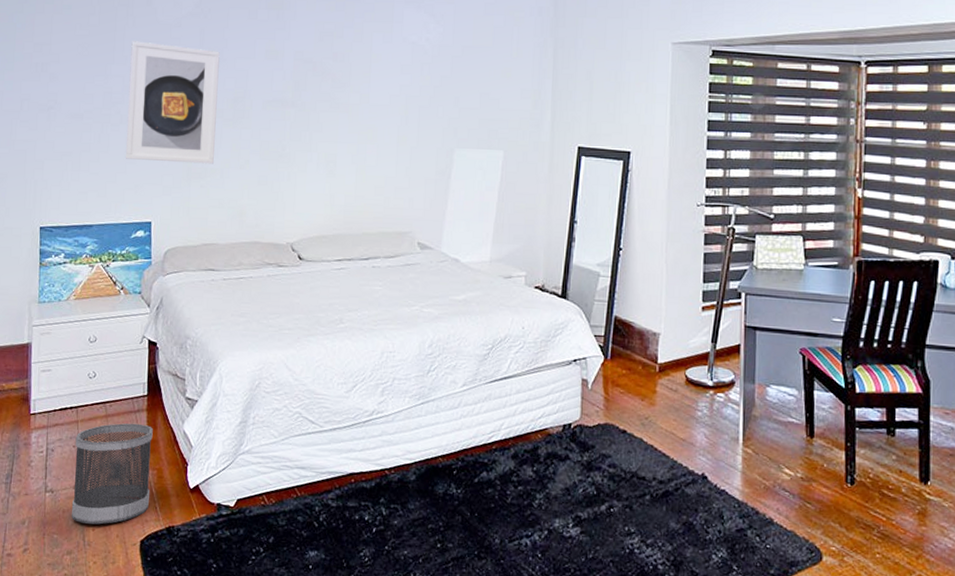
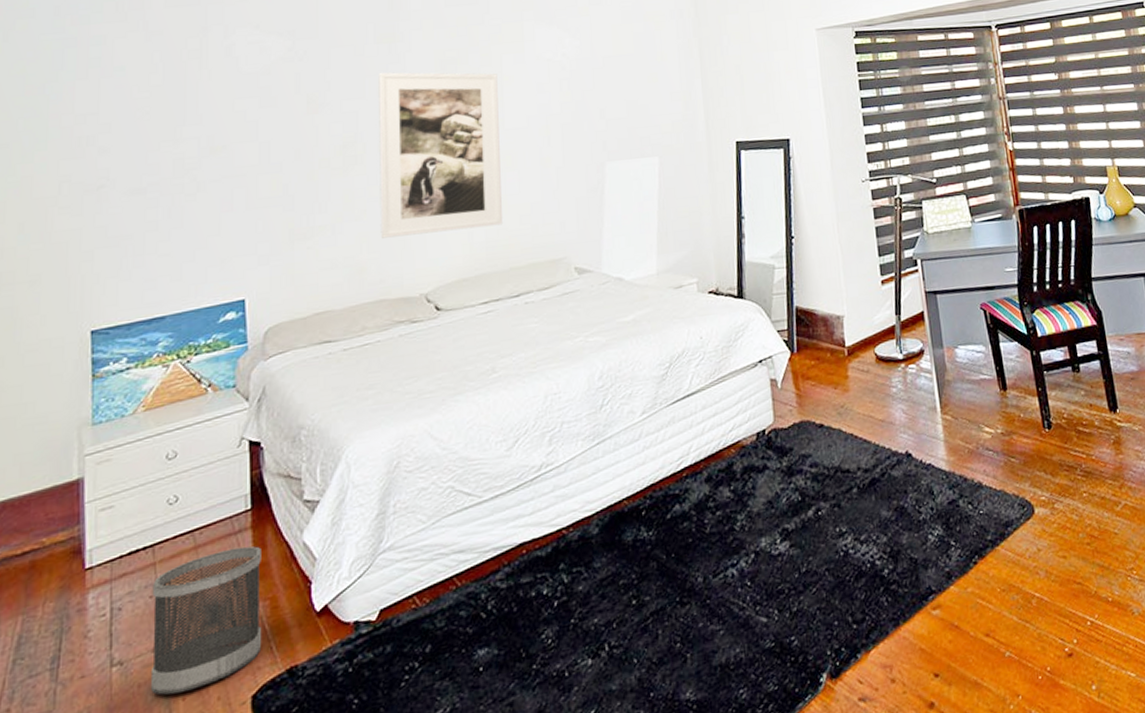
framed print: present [125,41,220,164] -> none [205,95,322,232]
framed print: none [259,36,367,193] -> present [378,72,502,238]

